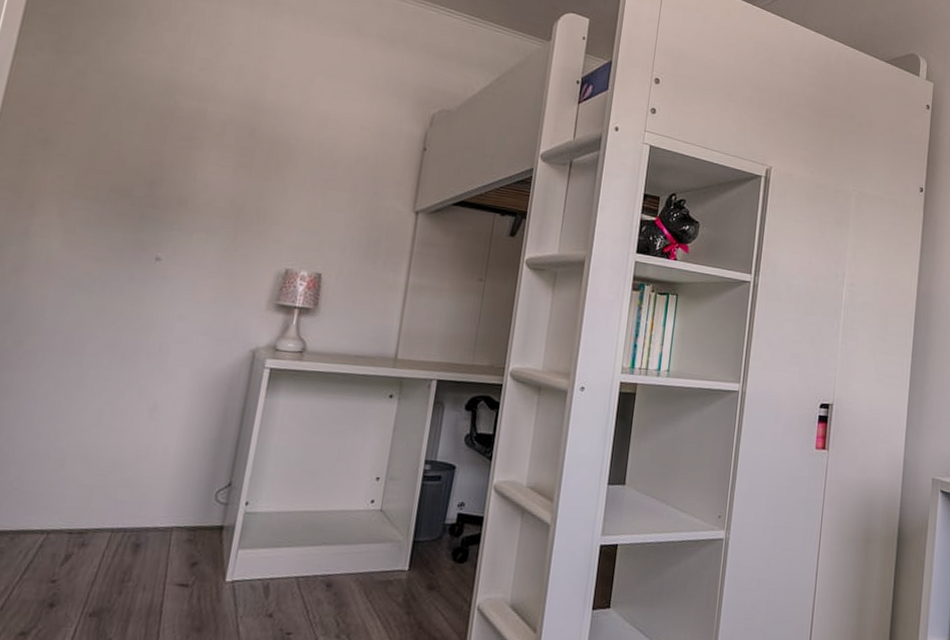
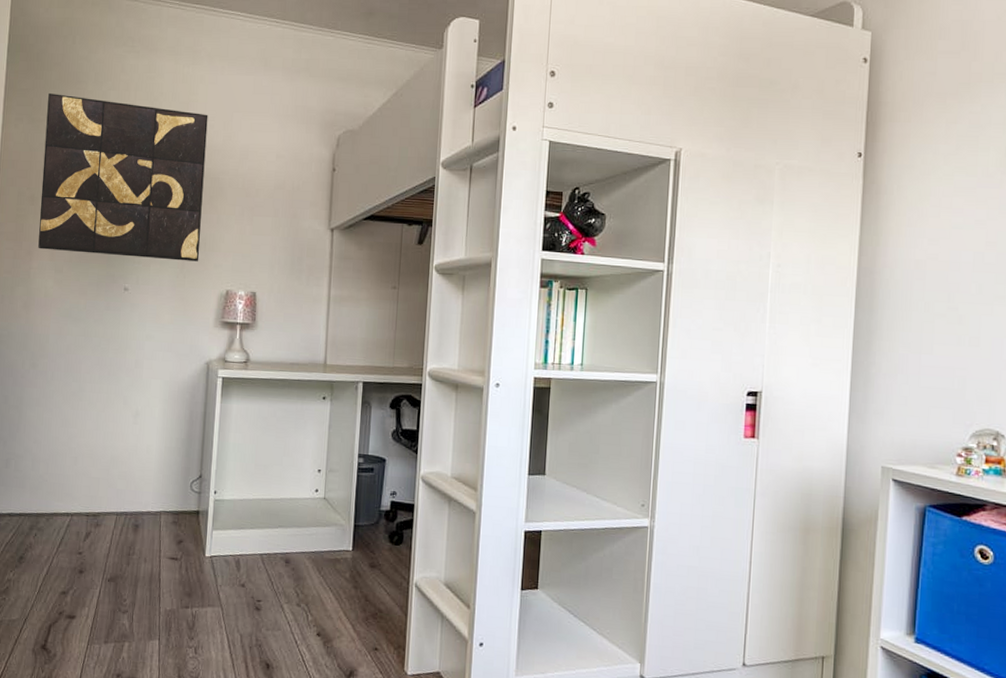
wall art: none [44,23,285,234] -> present [38,93,208,262]

